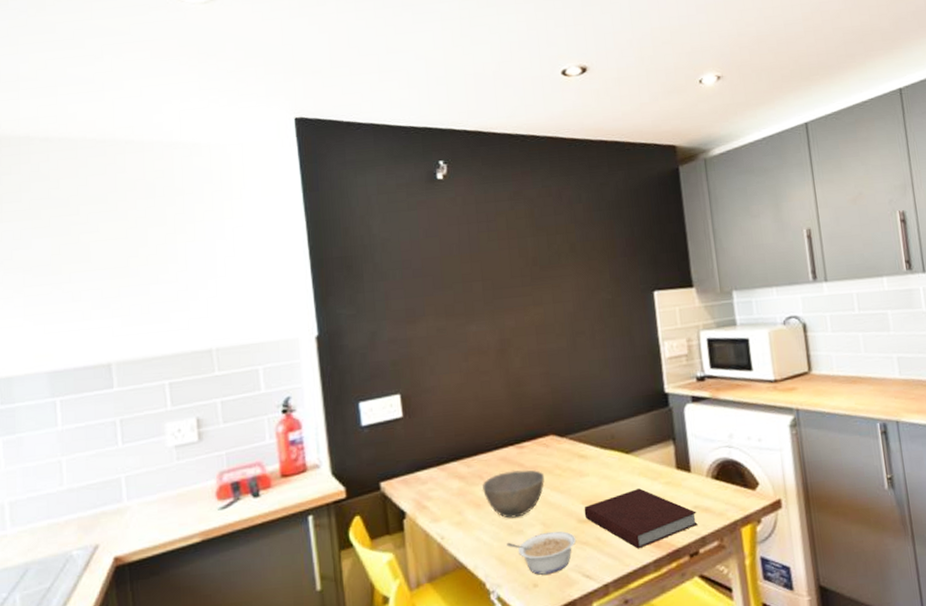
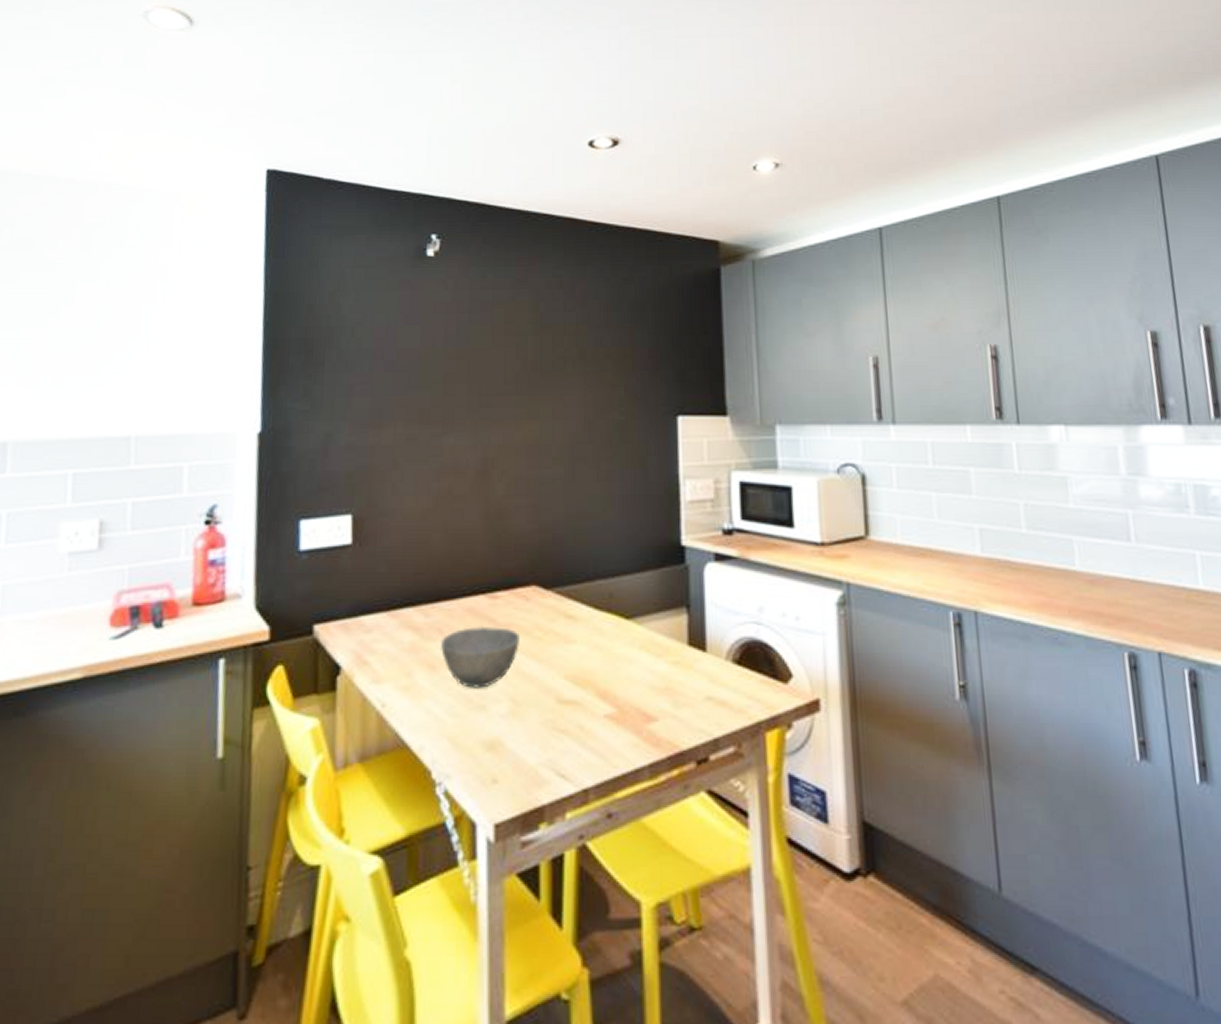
legume: present [507,531,577,575] -> none [463,711,553,768]
notebook: present [584,488,698,549] -> none [566,666,710,747]

